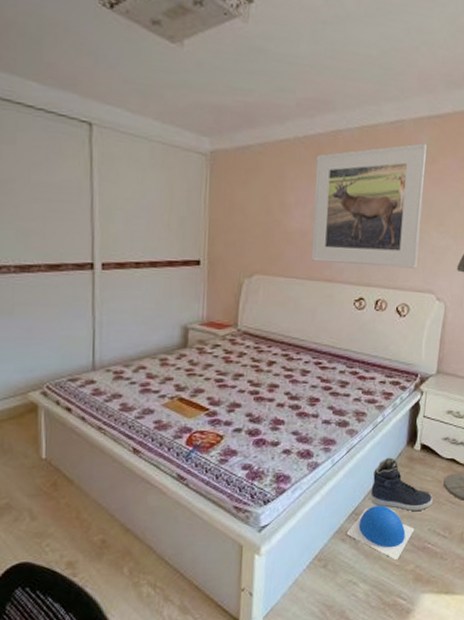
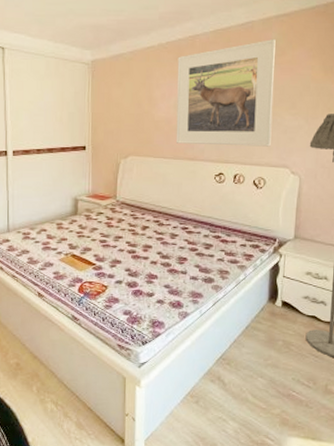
ball: present [346,505,415,561] -> none [215,353,279,404]
sneaker: present [370,457,433,512] -> none [236,311,296,362]

